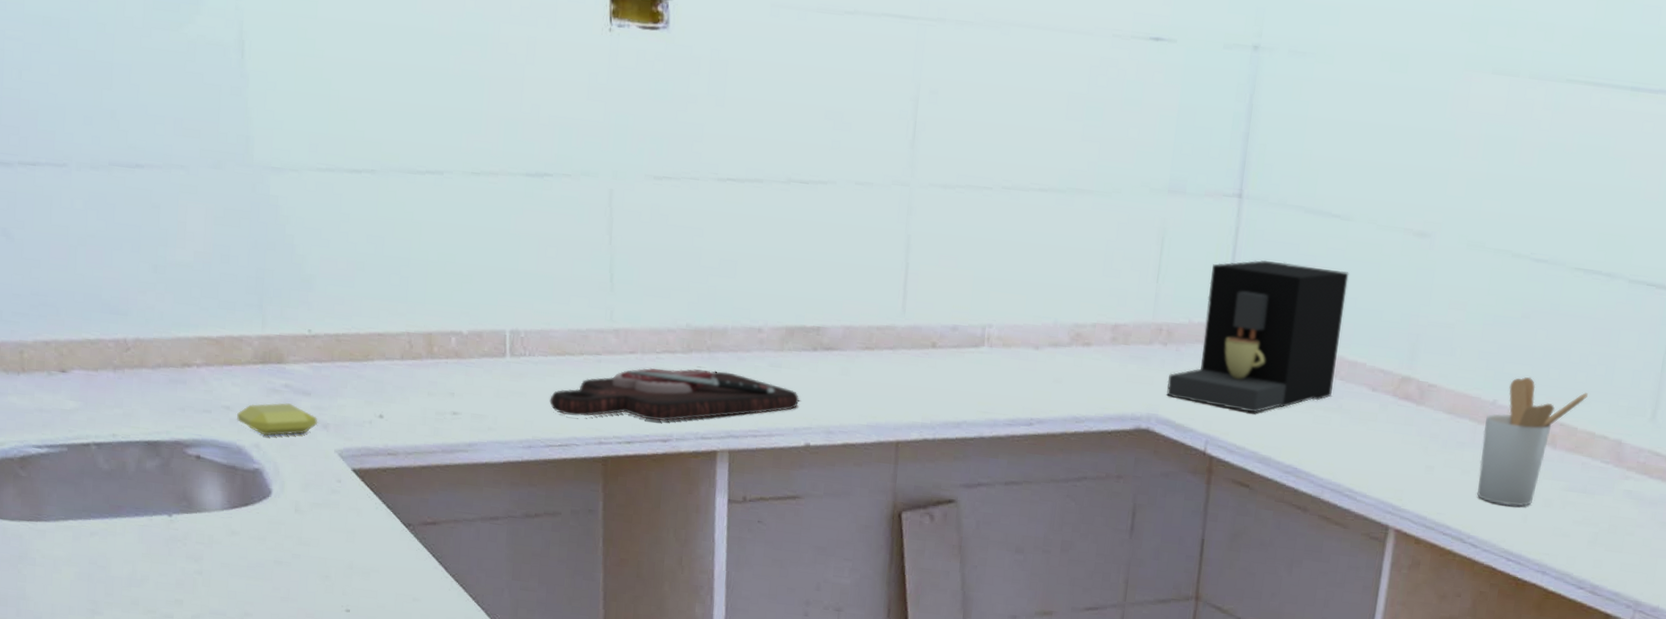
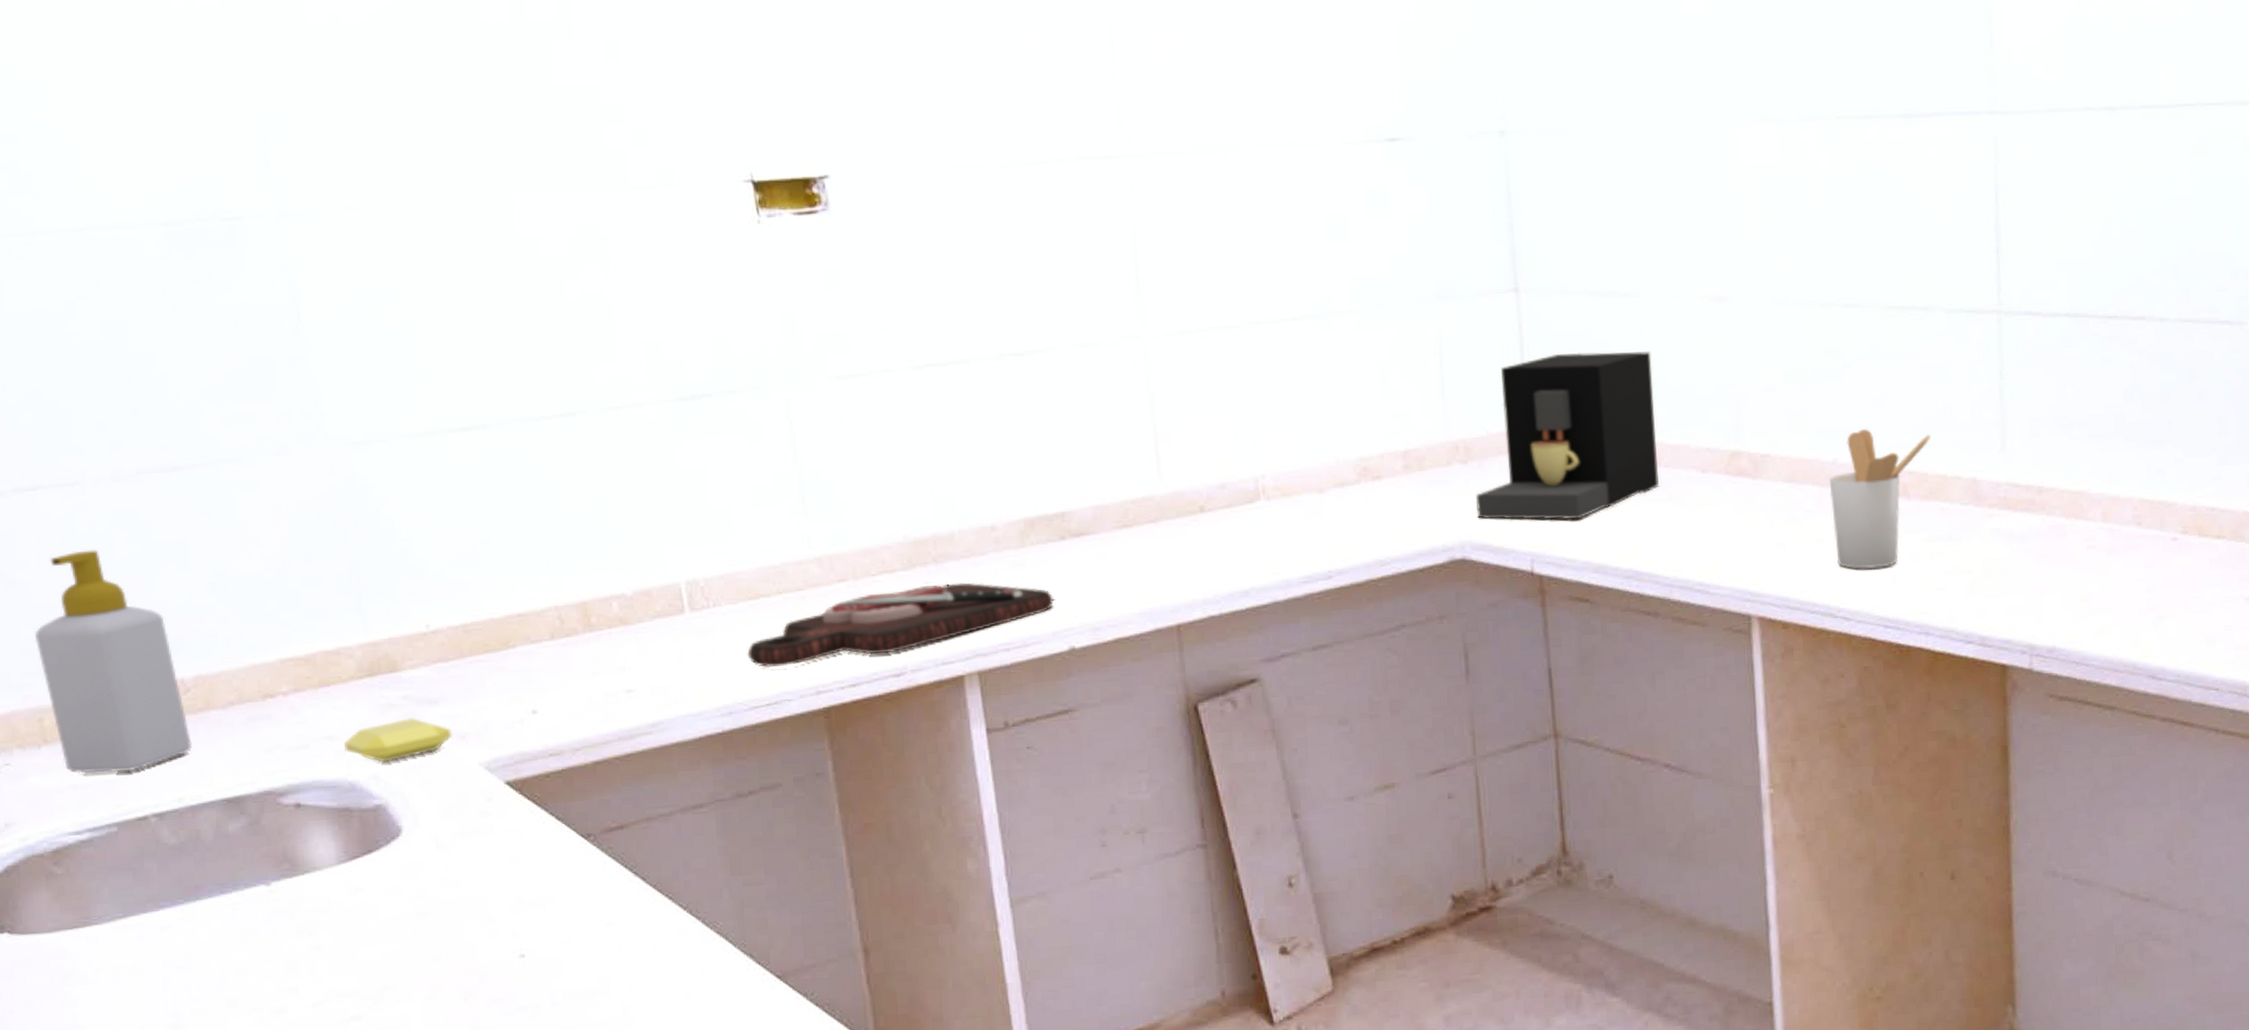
soap bottle: none [23,220,127,406] -> present [34,549,192,774]

